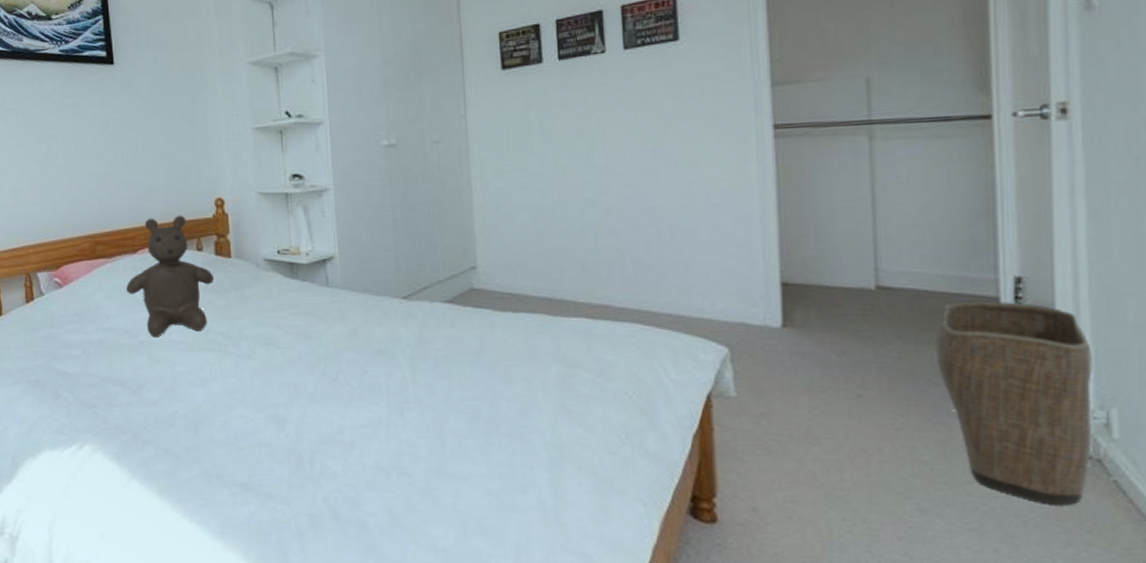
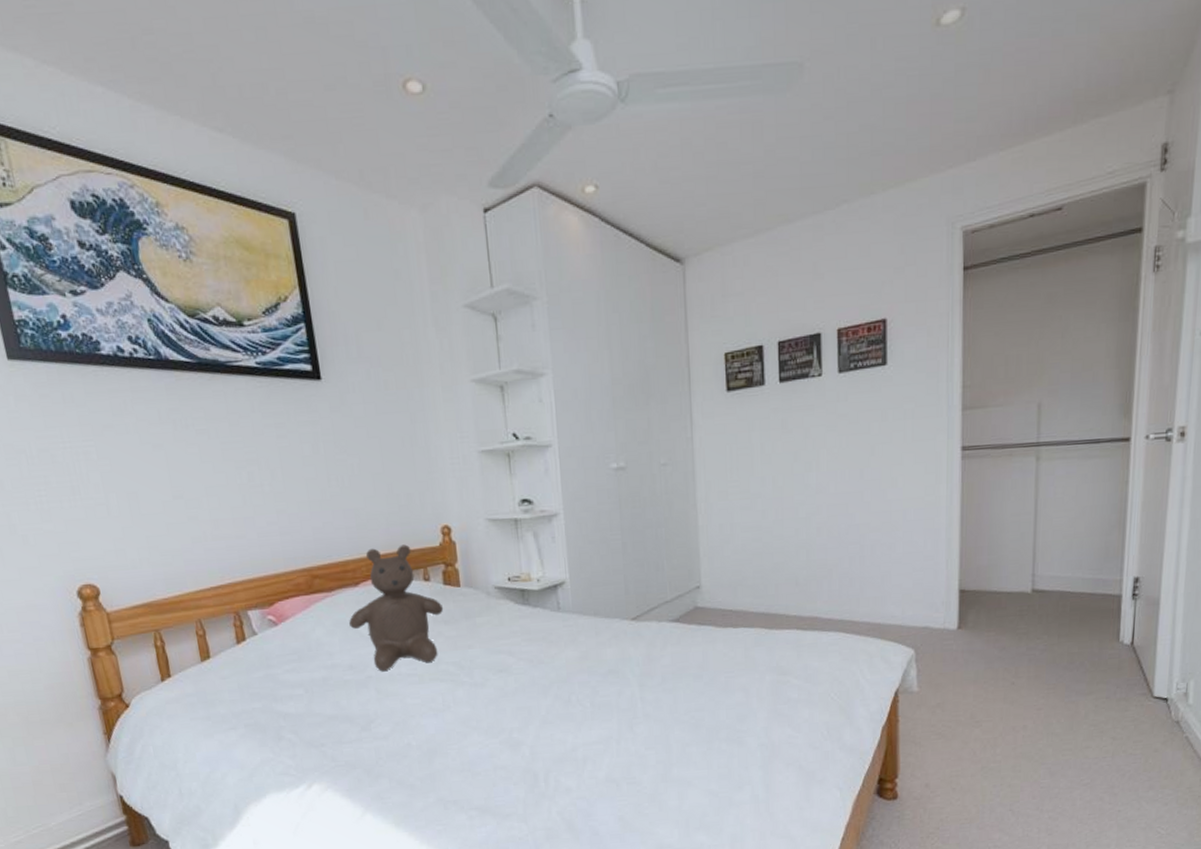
laundry basket: present [935,299,1092,505] -> none [1072,597,1182,760]

